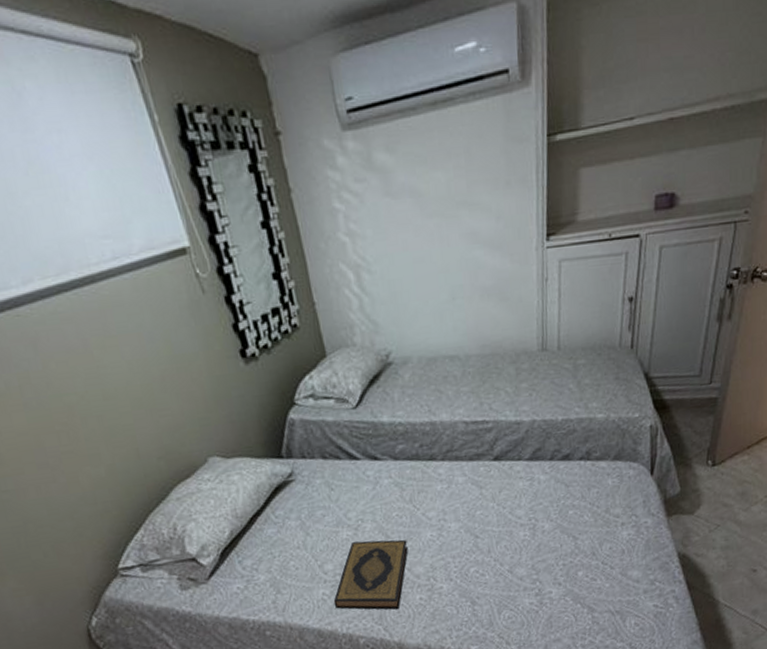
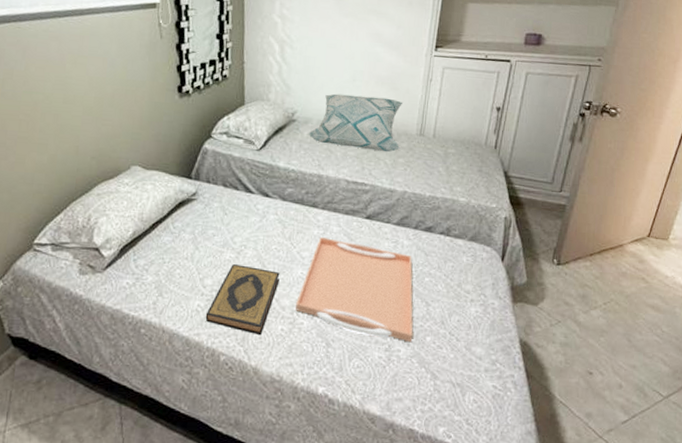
decorative pillow: none [409,312,521,384] -> present [308,93,404,152]
serving tray: none [431,488,564,584] -> present [296,237,413,343]

